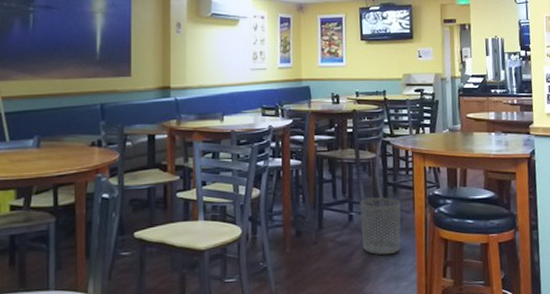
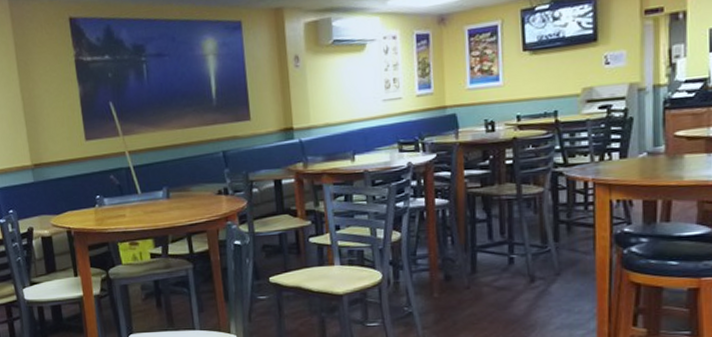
waste bin: present [360,197,401,255] -> none [523,237,577,301]

